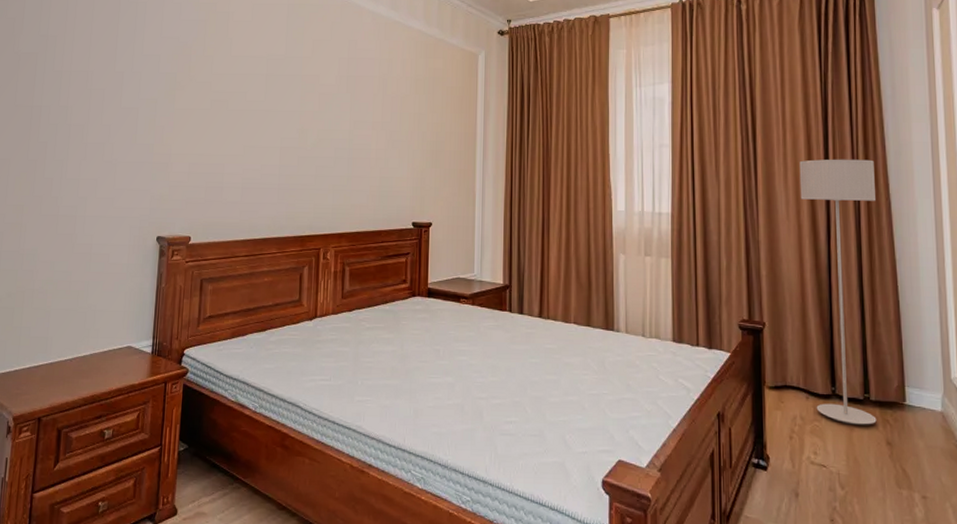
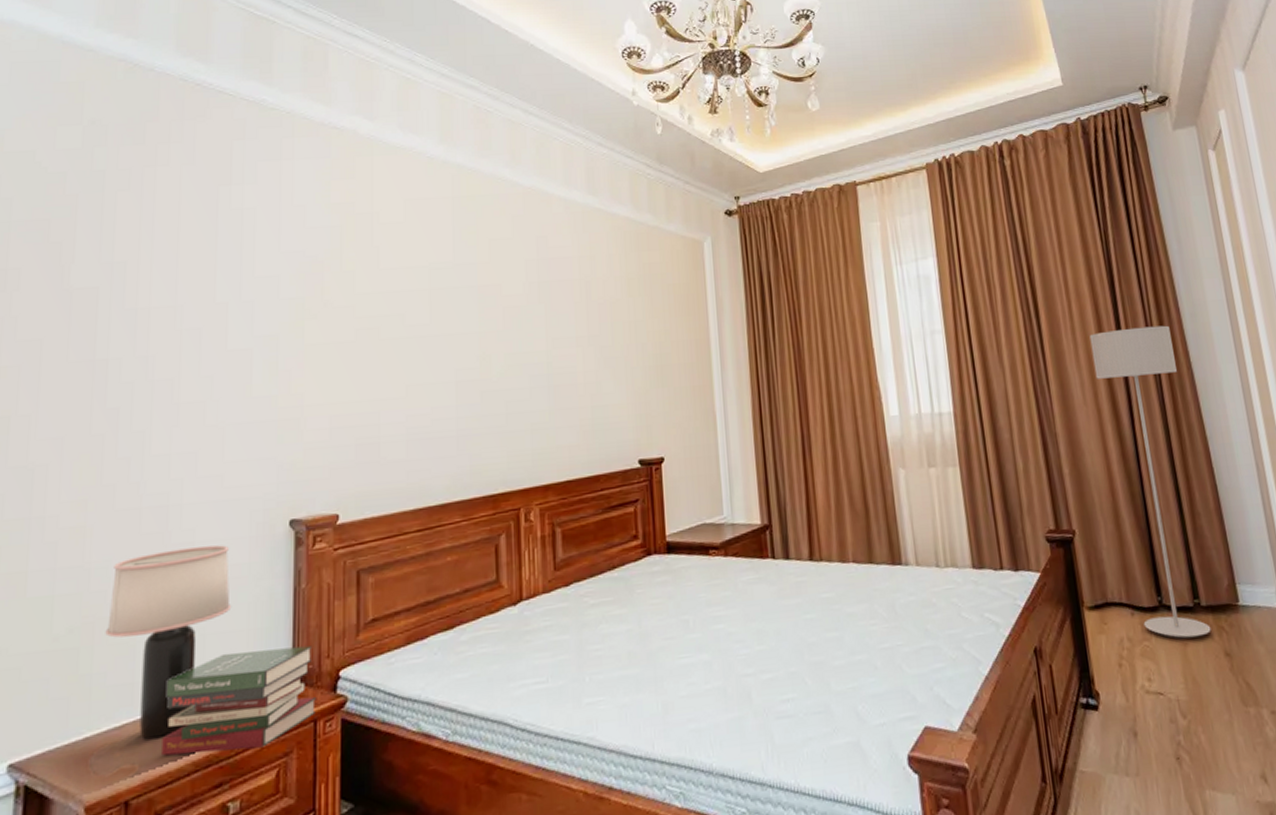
table lamp: none [31,248,115,377] -> present [105,545,232,739]
books: none [63,326,167,396] -> present [162,645,316,756]

